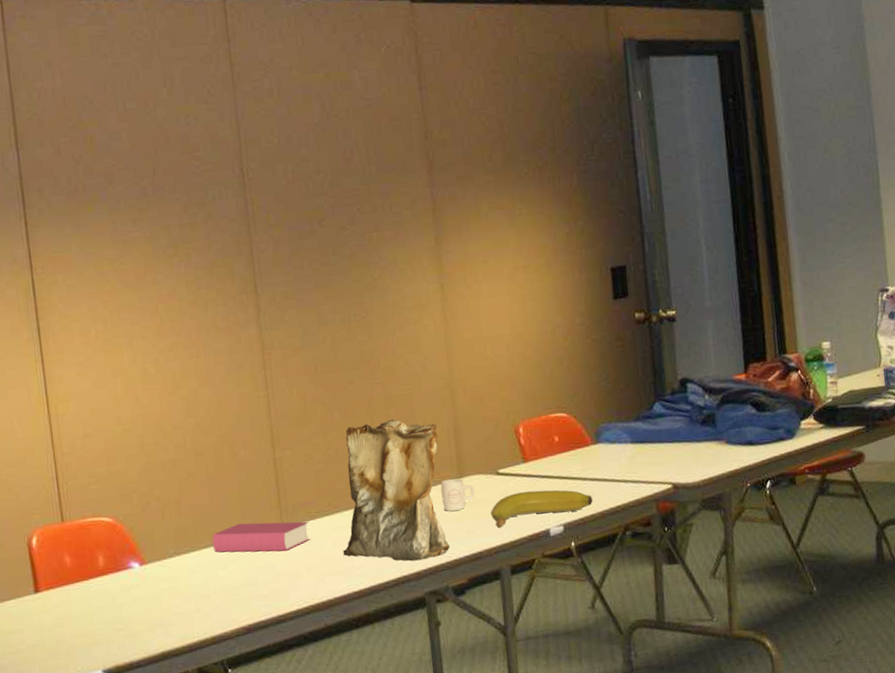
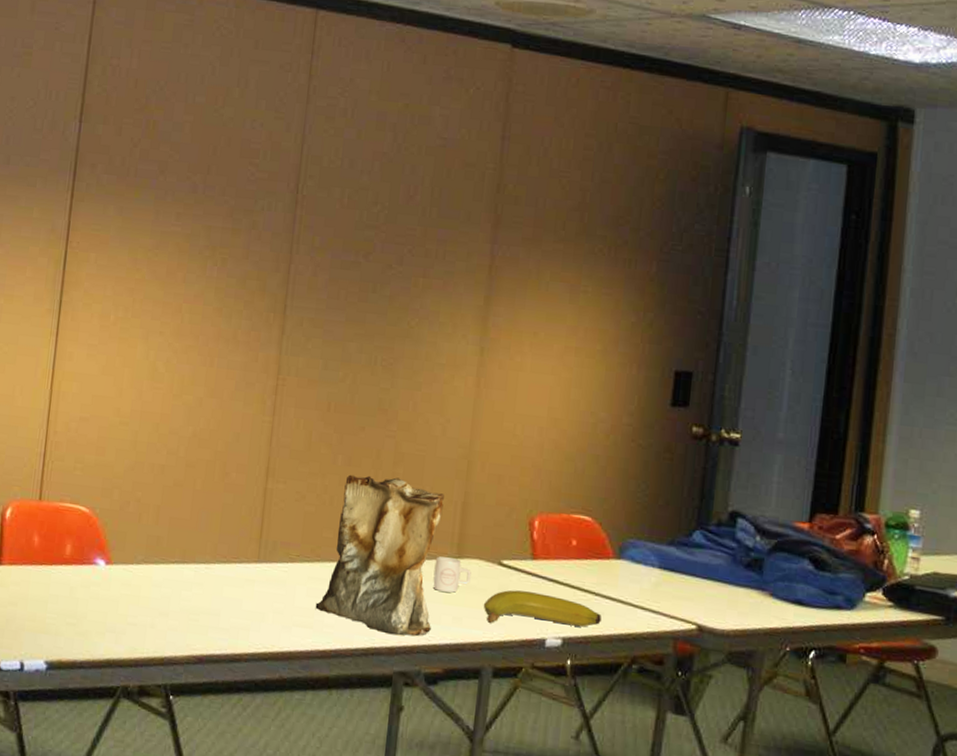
book: present [212,521,310,553] -> none [182,547,286,588]

